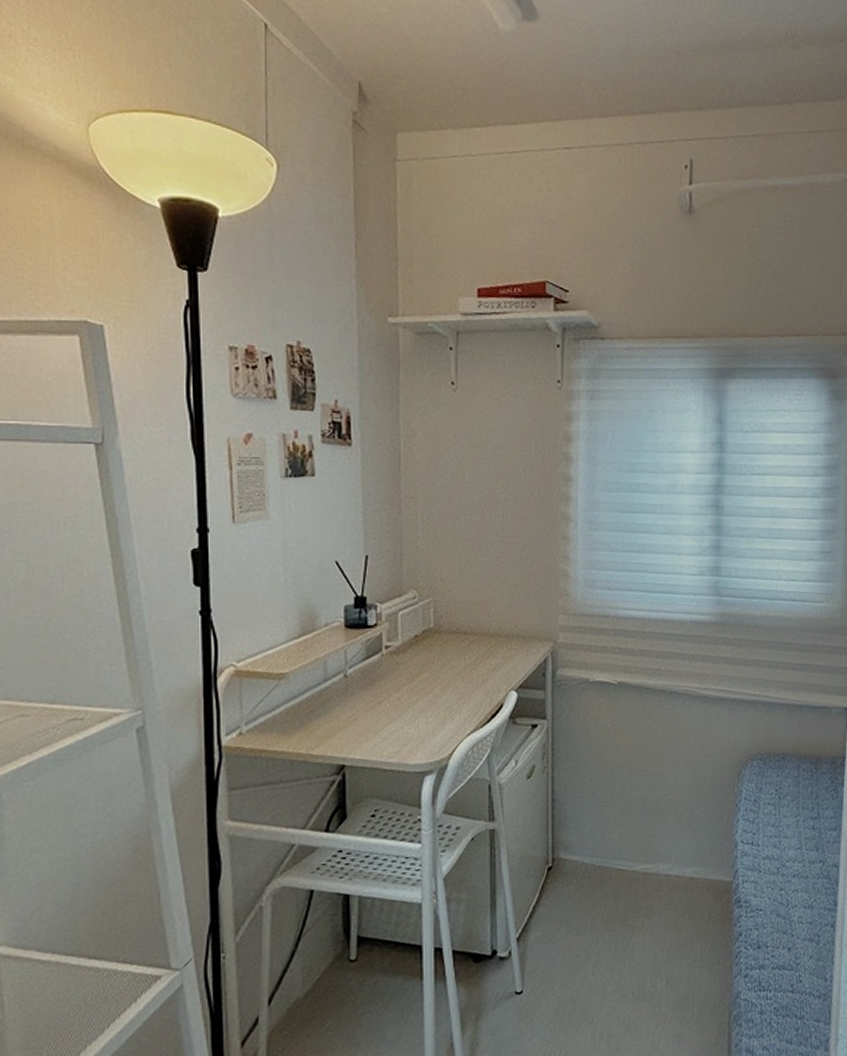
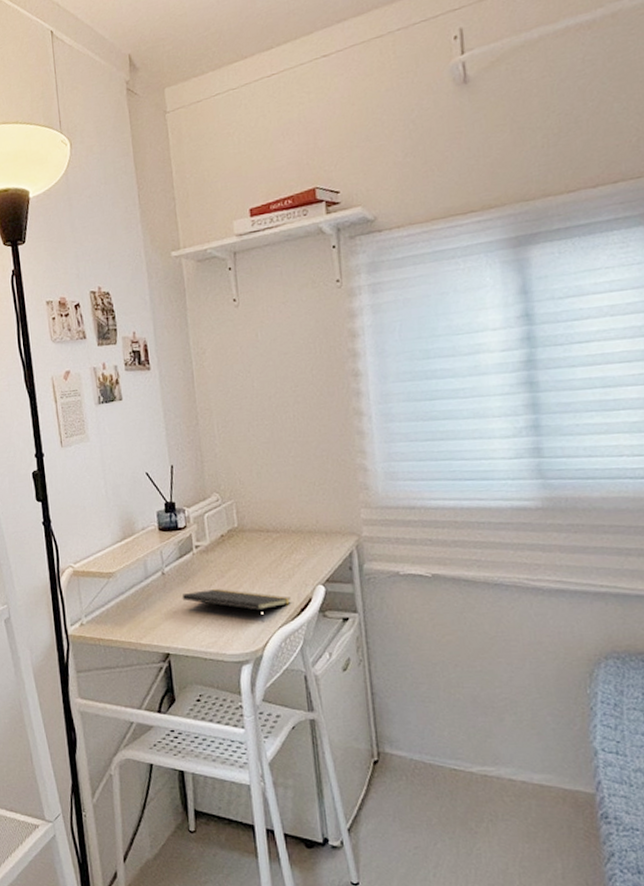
notepad: none [365,694,482,730] -> present [182,589,291,623]

